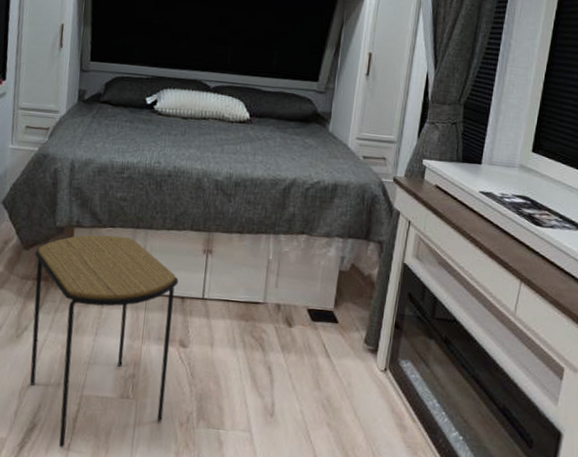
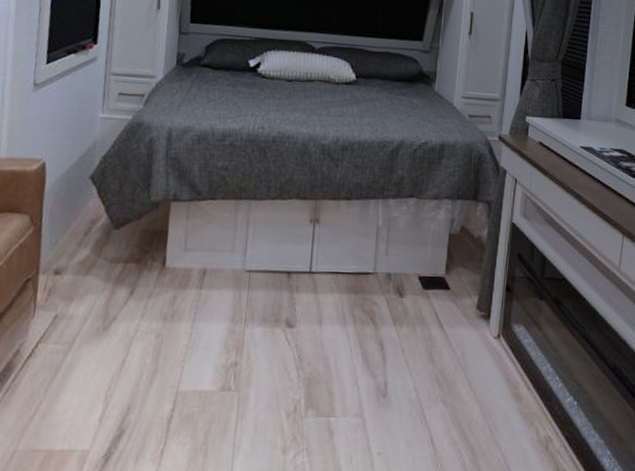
side table: present [30,234,179,448] -> none [118,208,285,455]

